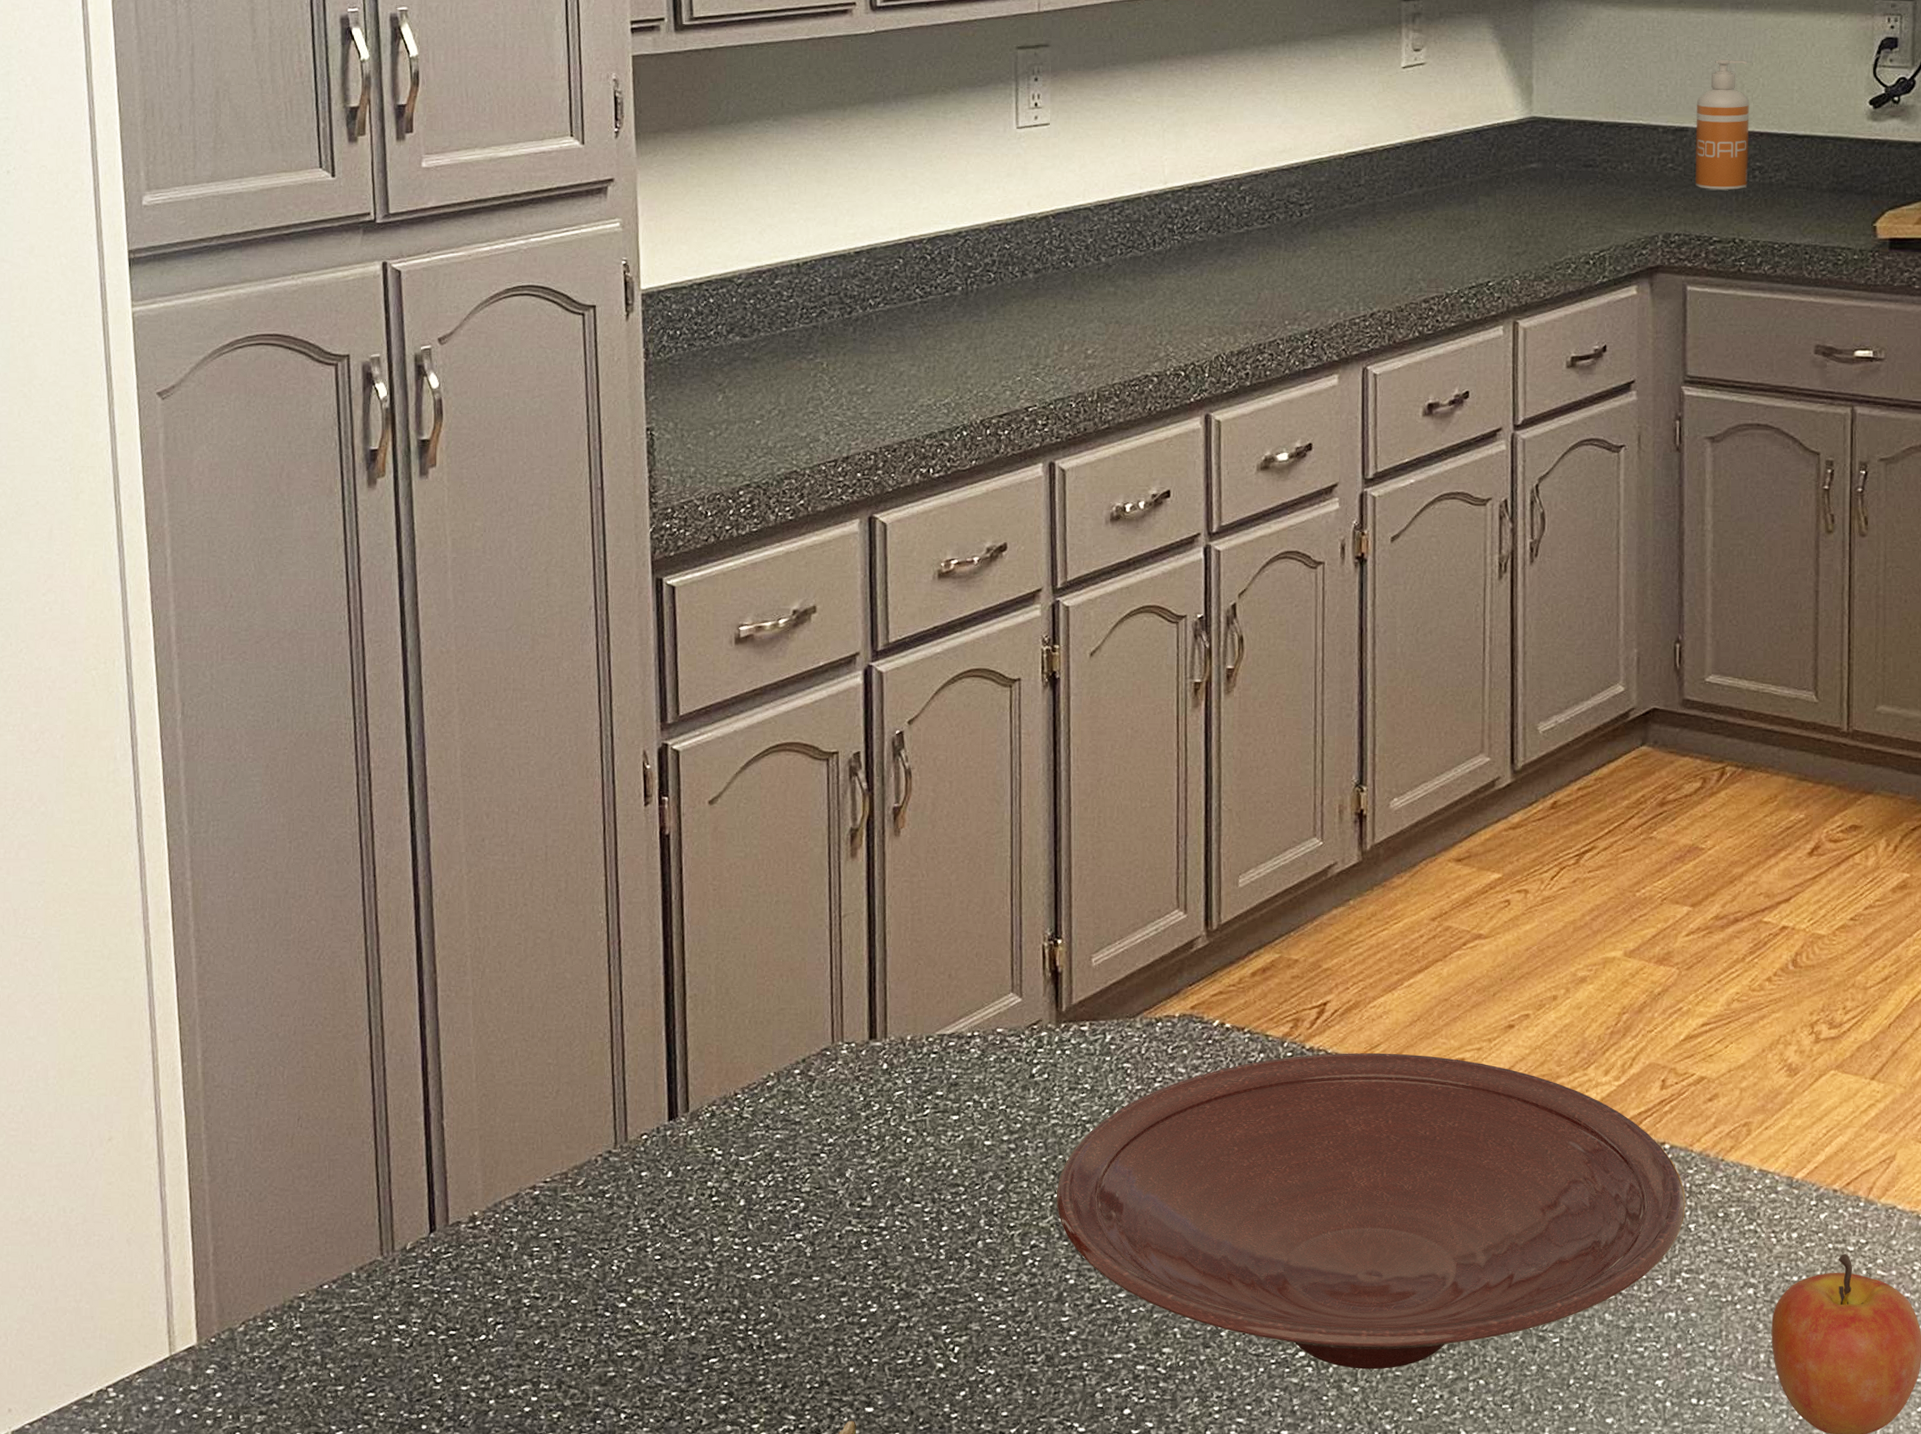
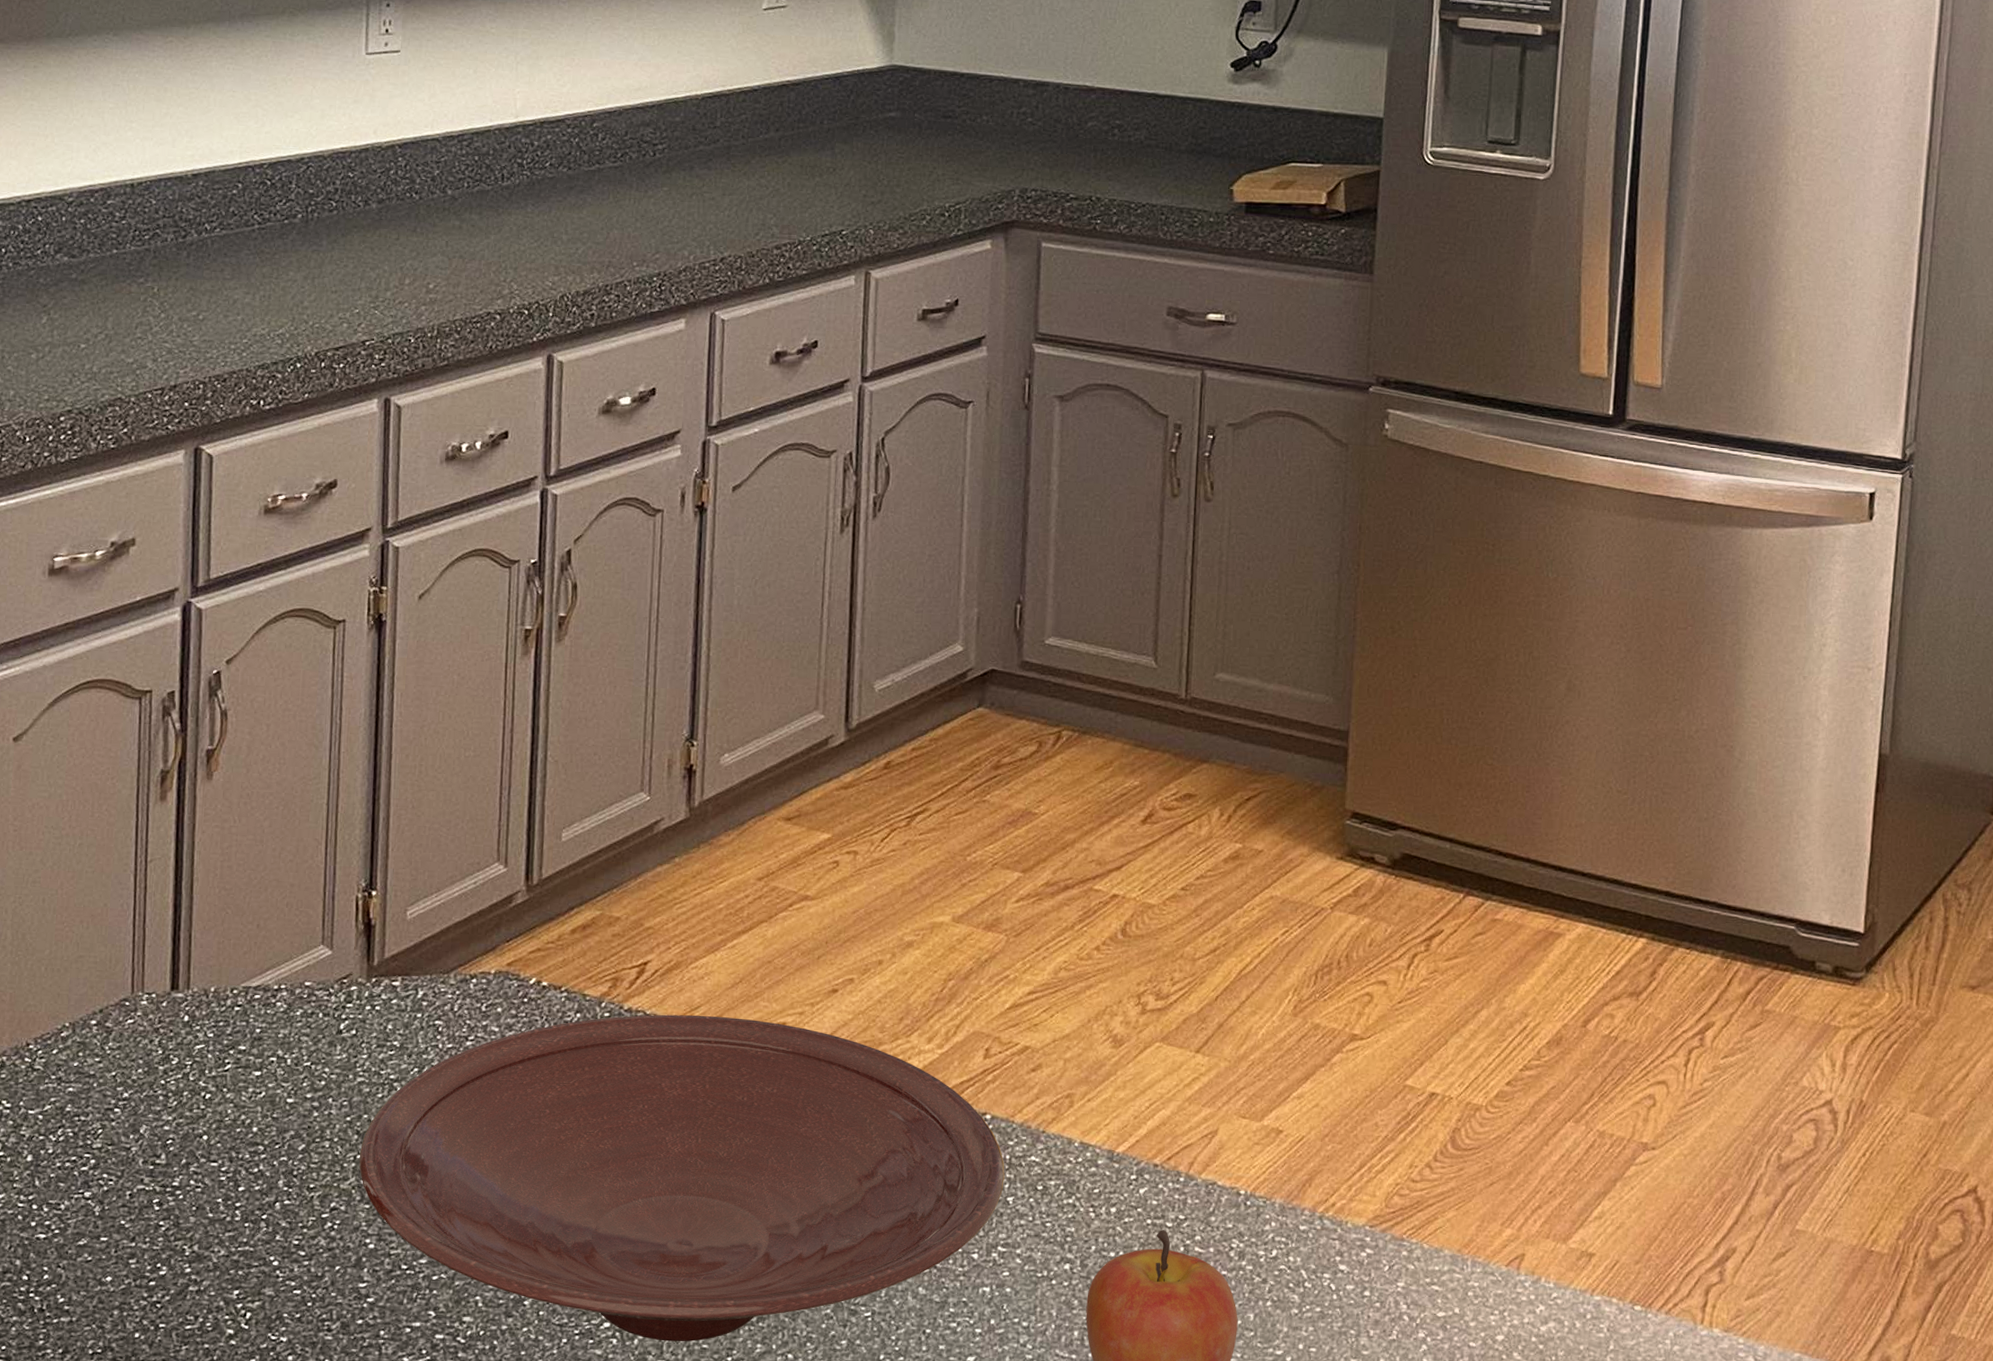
soap dispenser: present [1695,59,1750,191] -> none [1054,15,1112,148]

